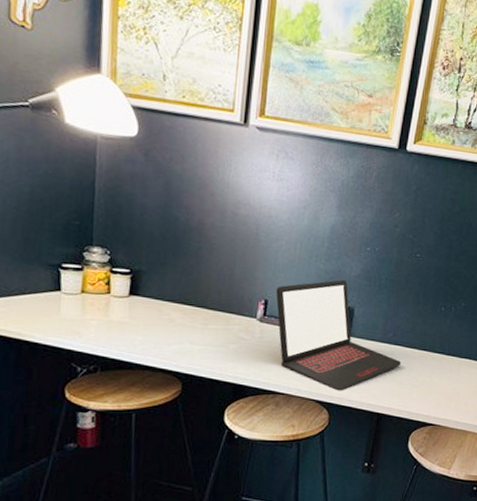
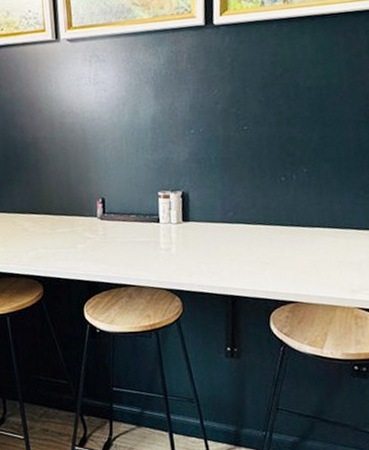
laptop: present [276,280,401,391] -> none [110,167,247,278]

